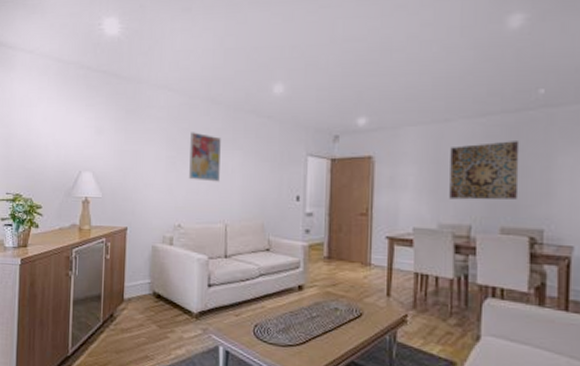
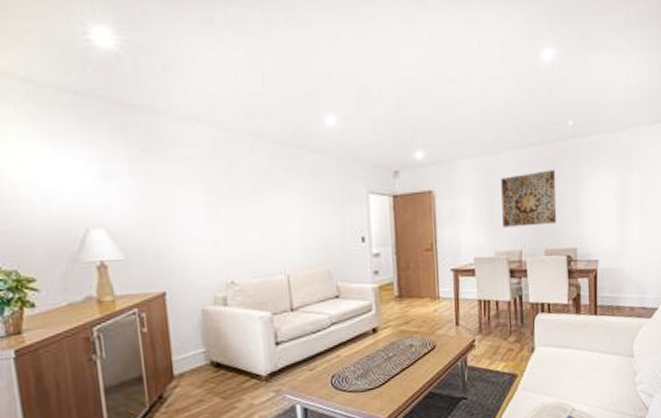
wall art: present [189,132,221,182] -> none [232,172,275,229]

